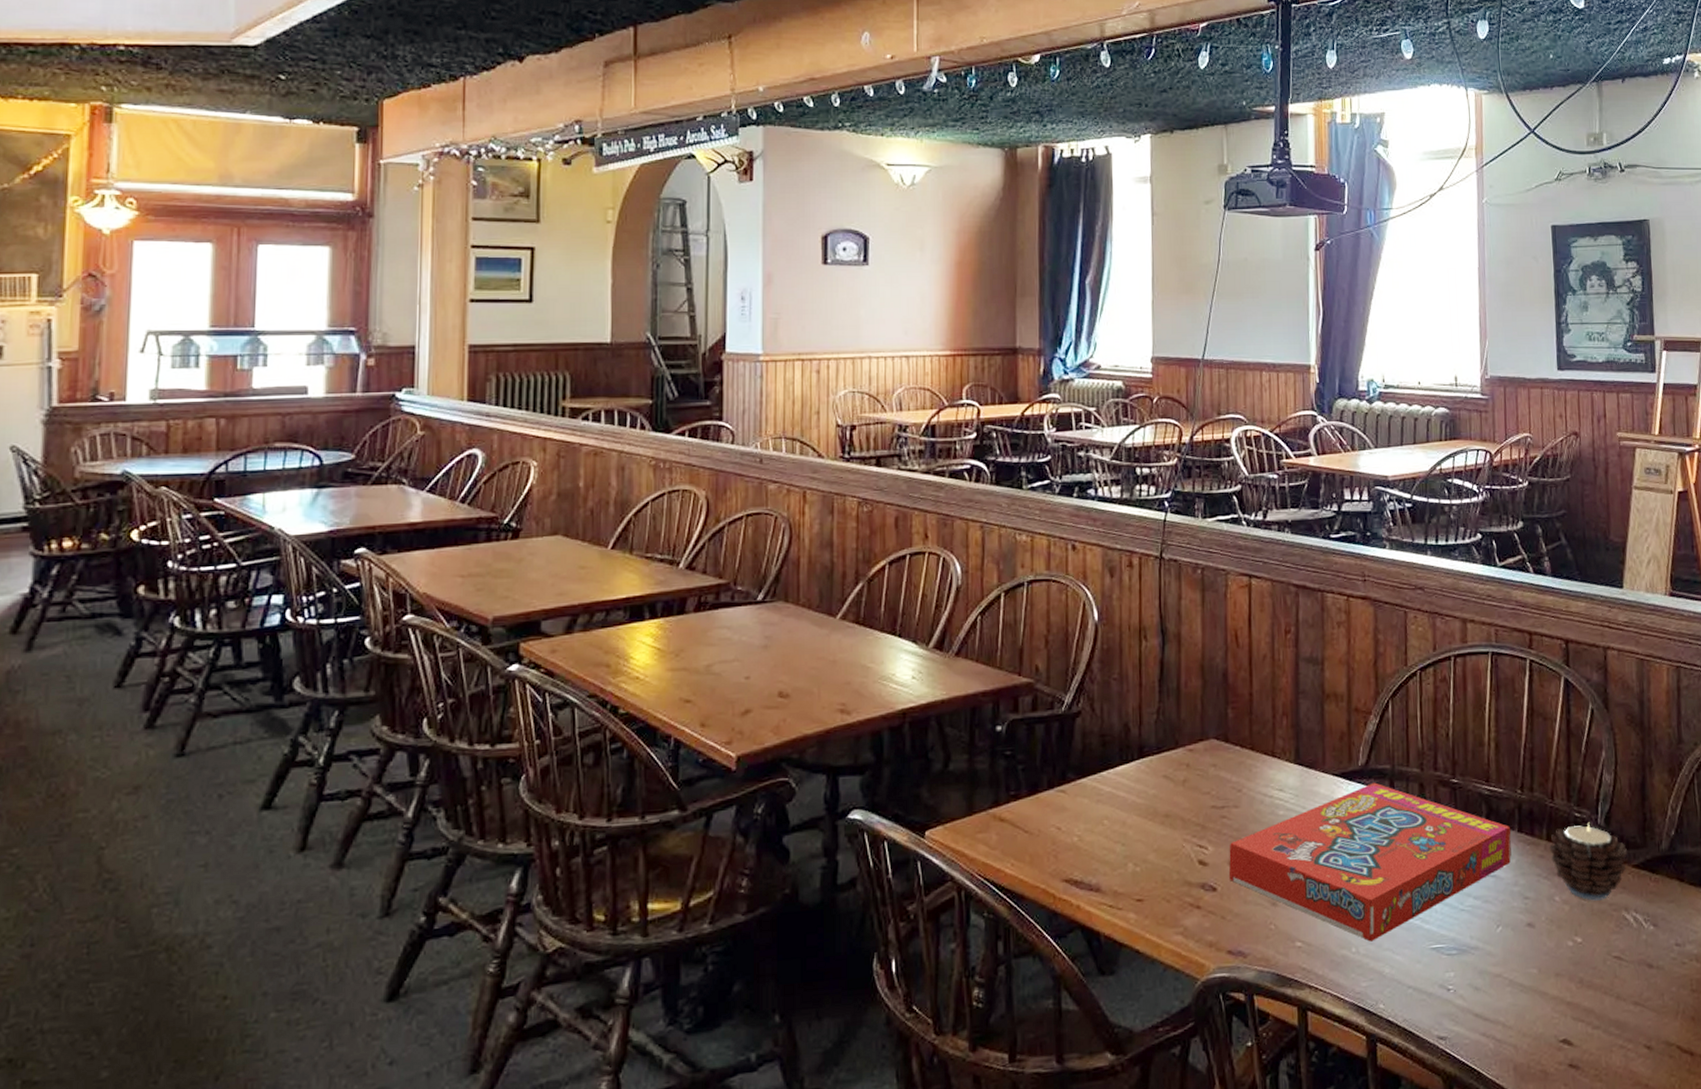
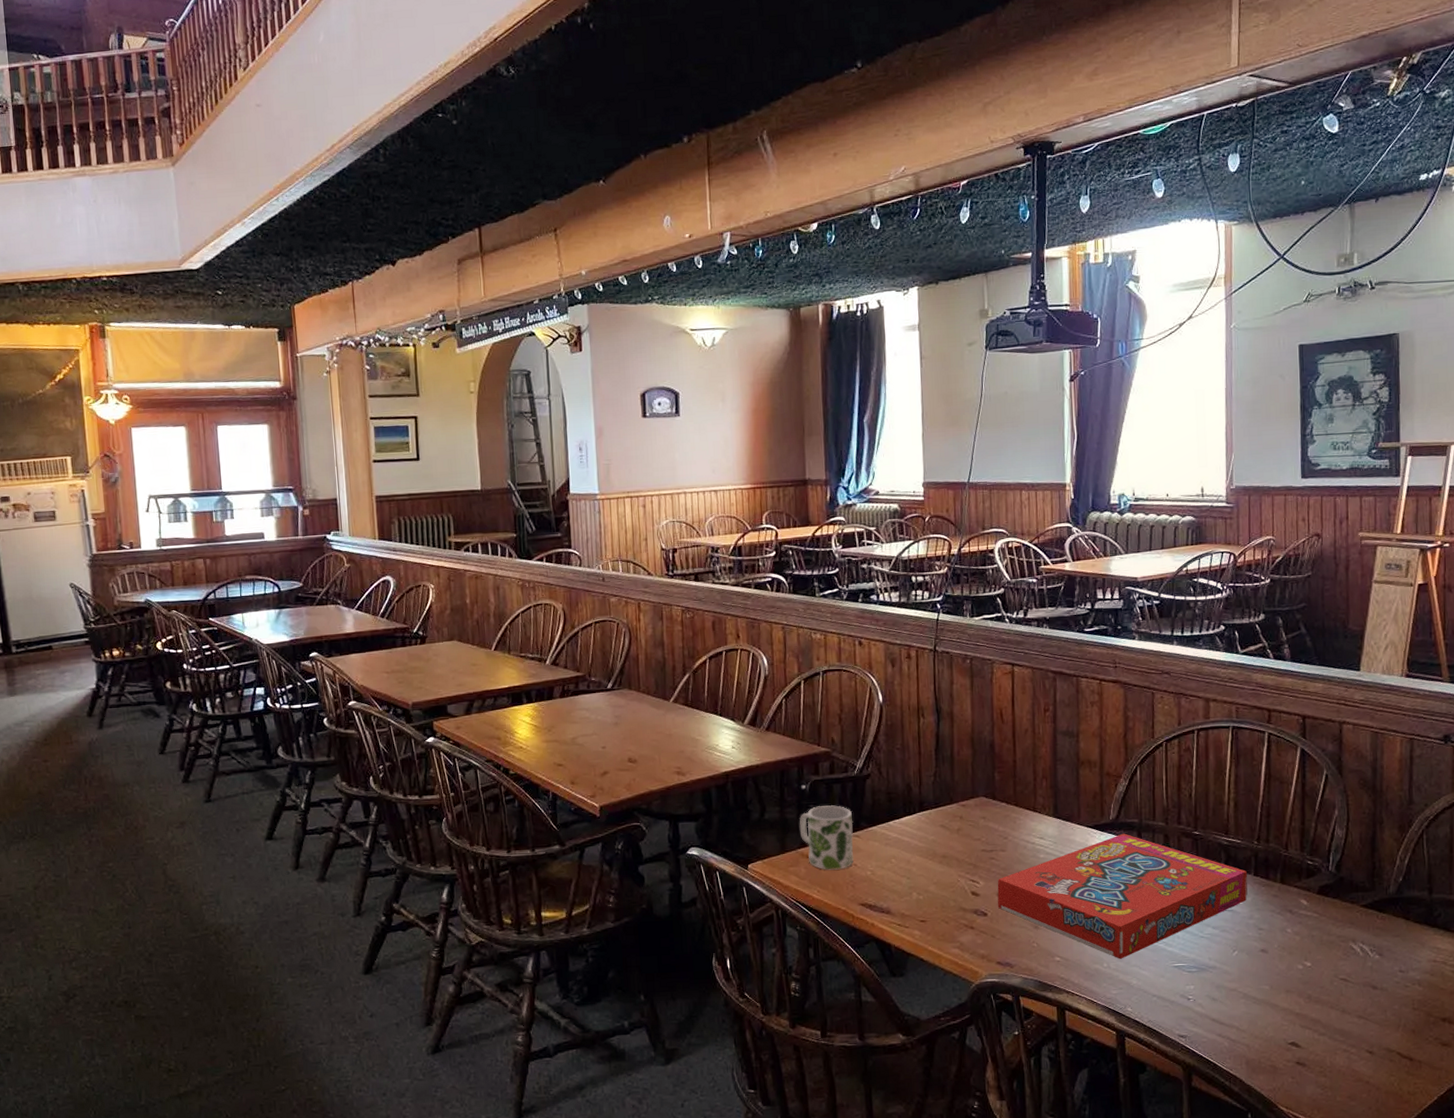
mug: none [991,751,1059,837] -> present [799,805,853,870]
candle: present [1548,822,1628,901] -> none [1282,869,1357,933]

